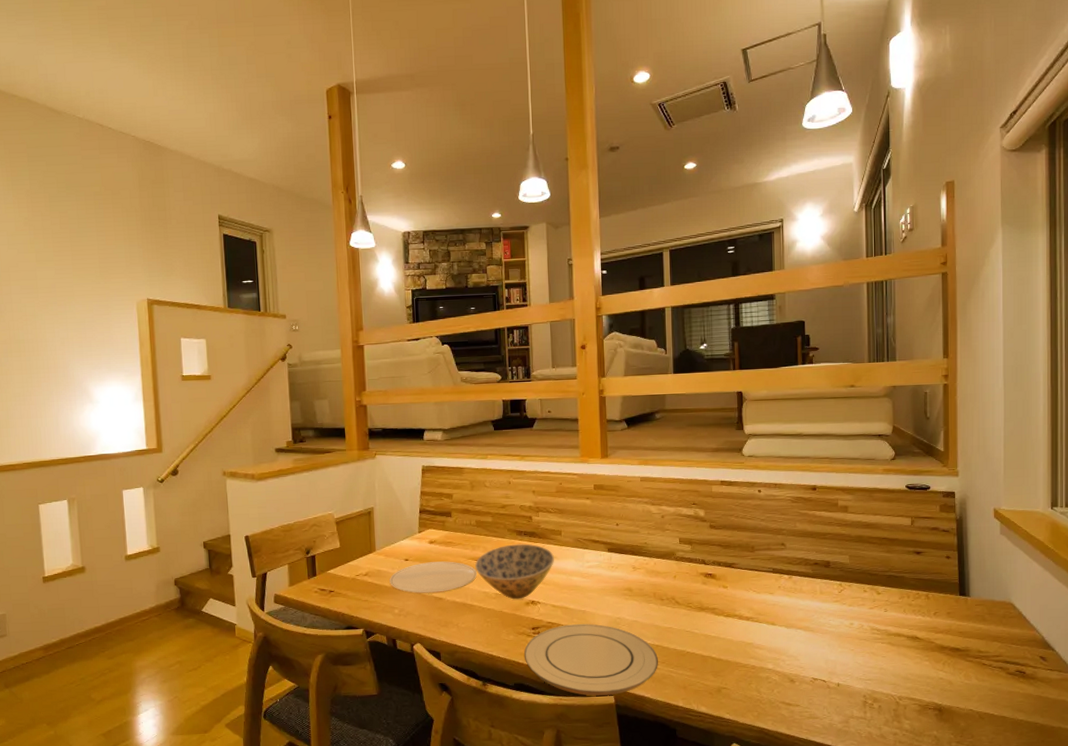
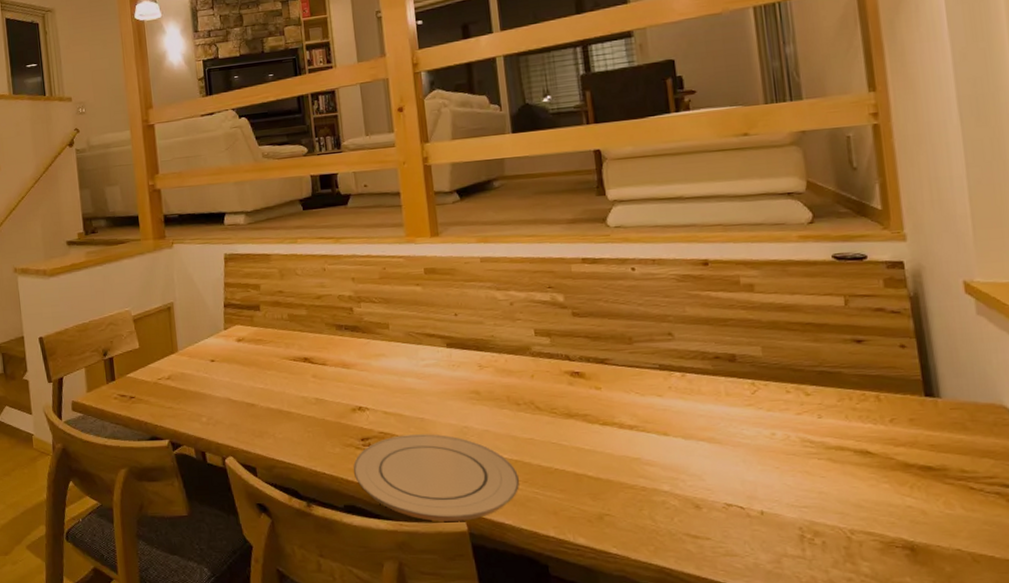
plate: present [389,561,478,595] -> none [194,361,294,400]
bowl: present [475,544,554,600] -> none [290,339,383,405]

